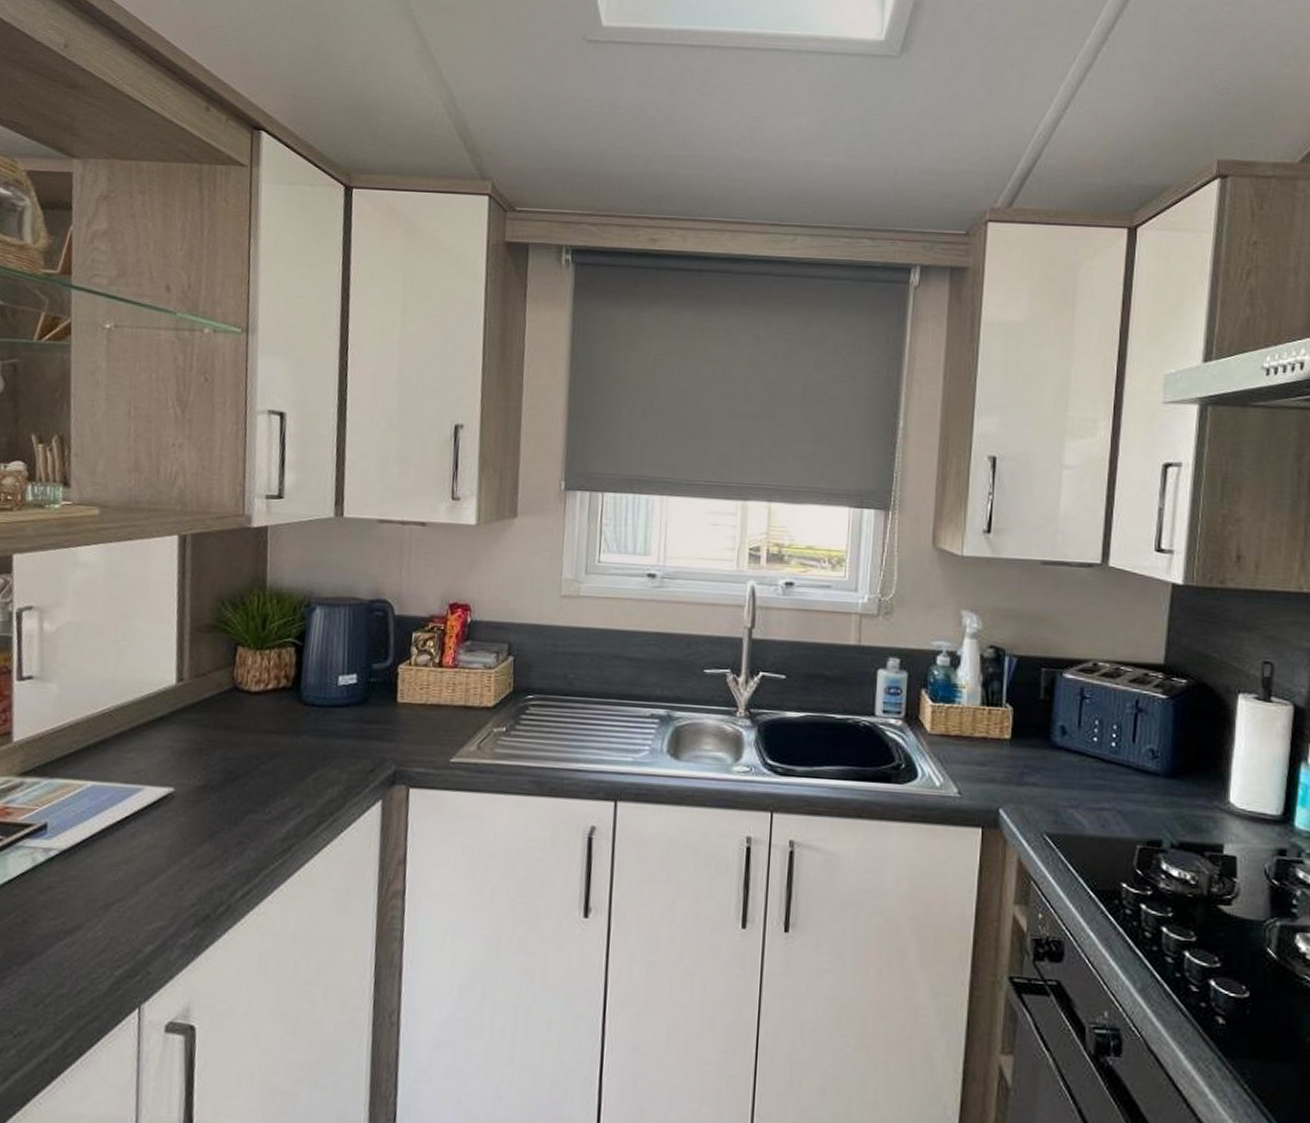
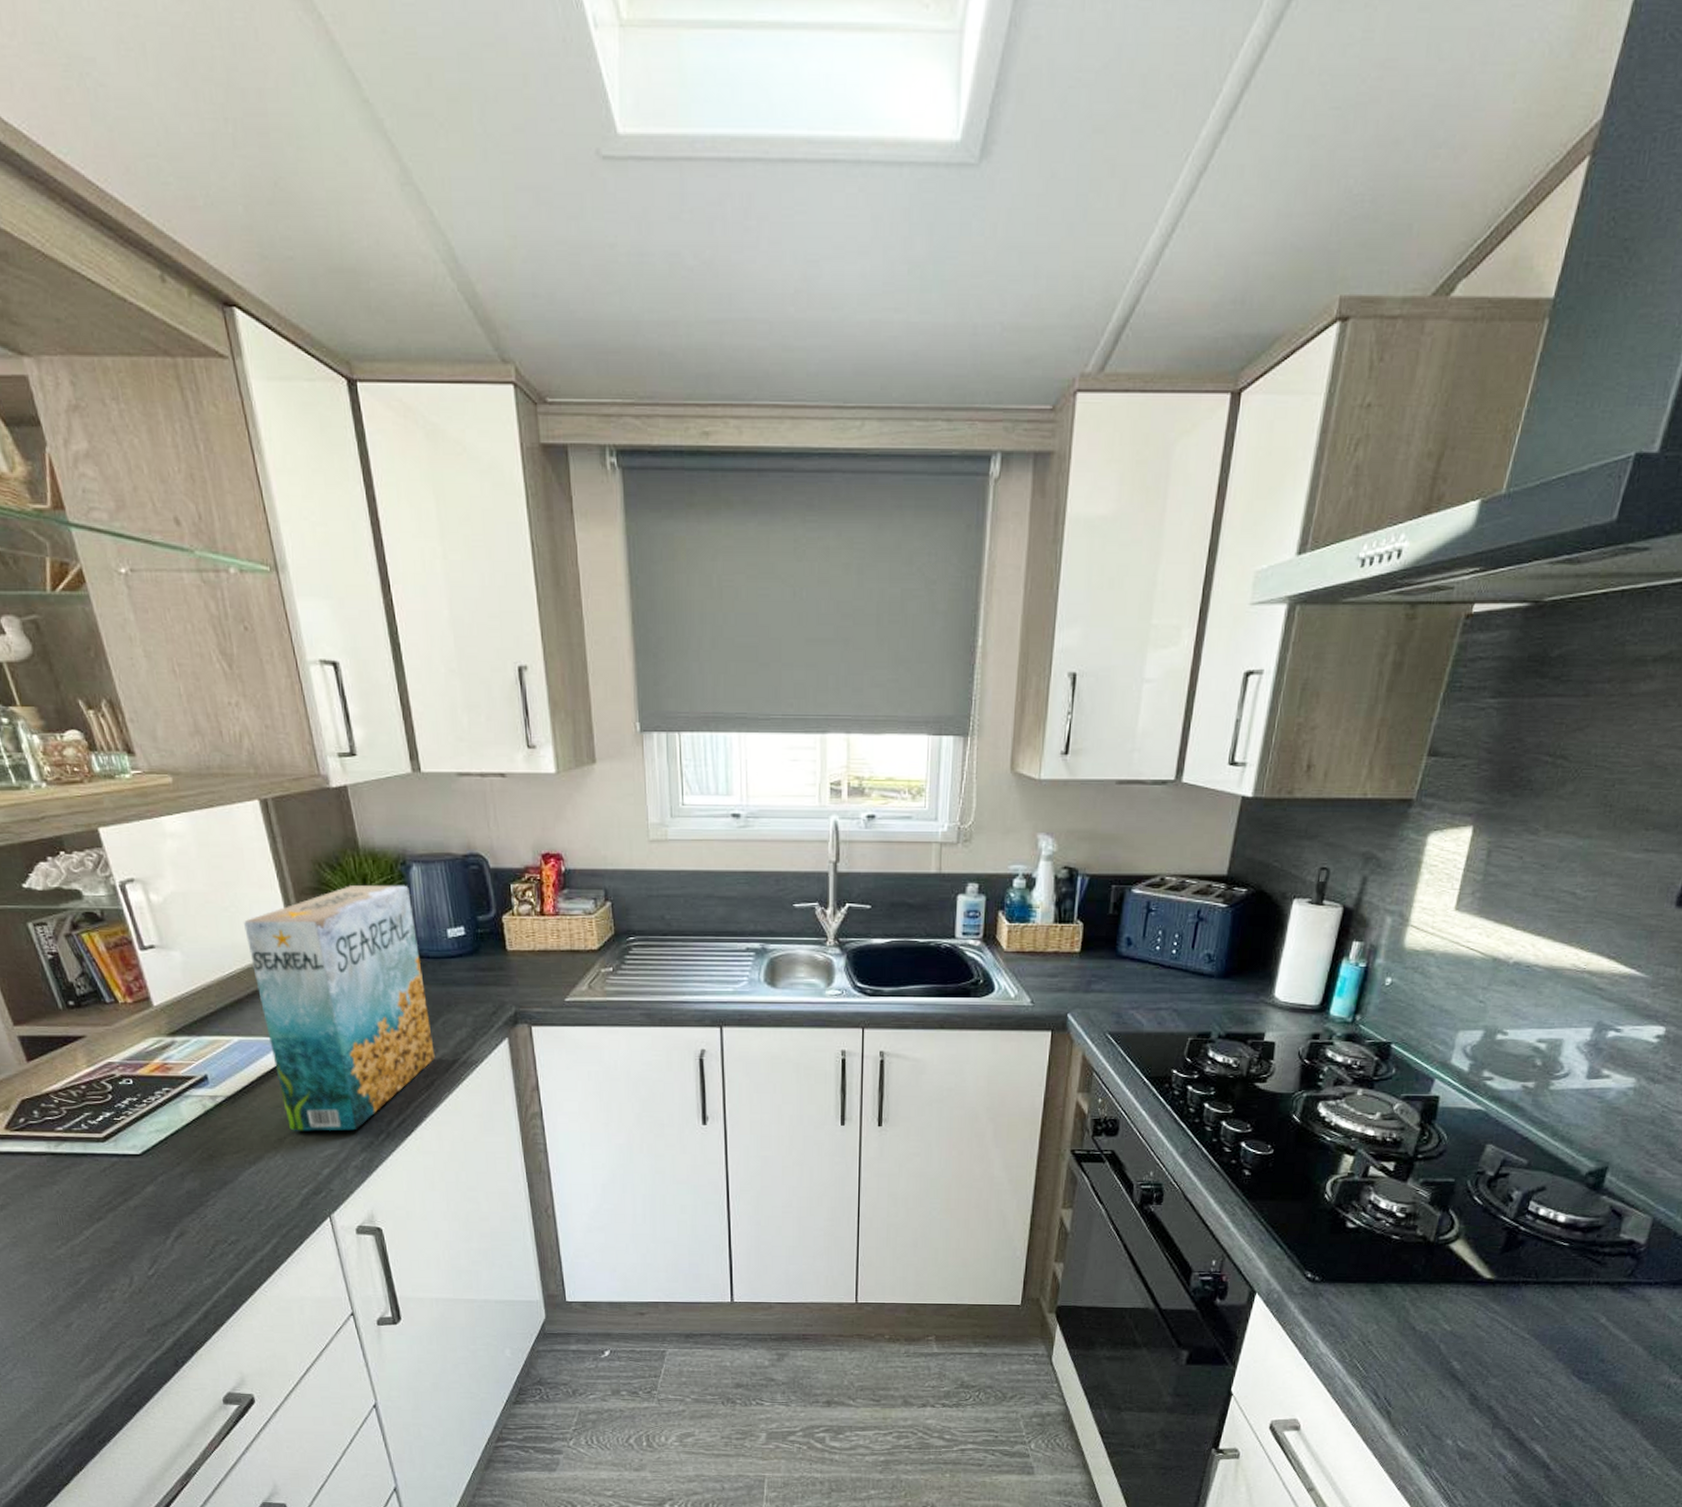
cereal box: none [120,625,309,900] -> present [244,884,435,1131]

